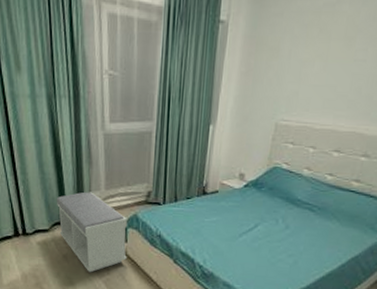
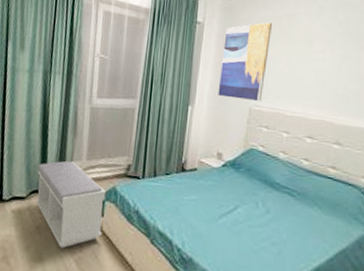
wall art: none [242,15,310,116] -> present [218,22,273,102]

